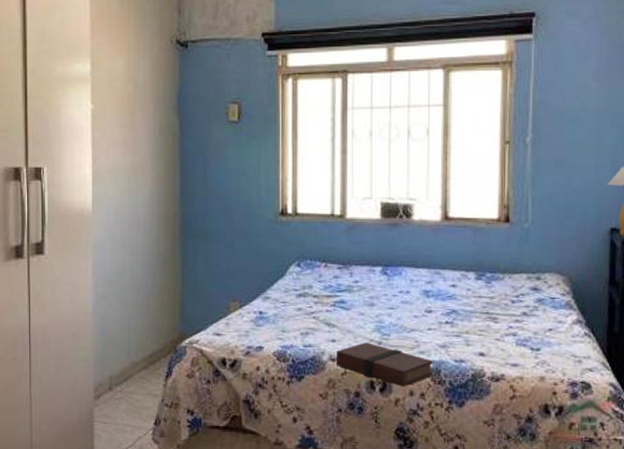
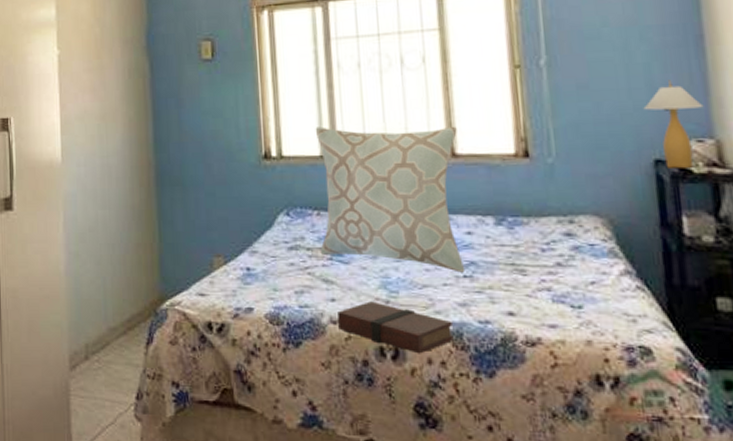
pillow: none [325,188,451,319] -> present [315,126,466,273]

